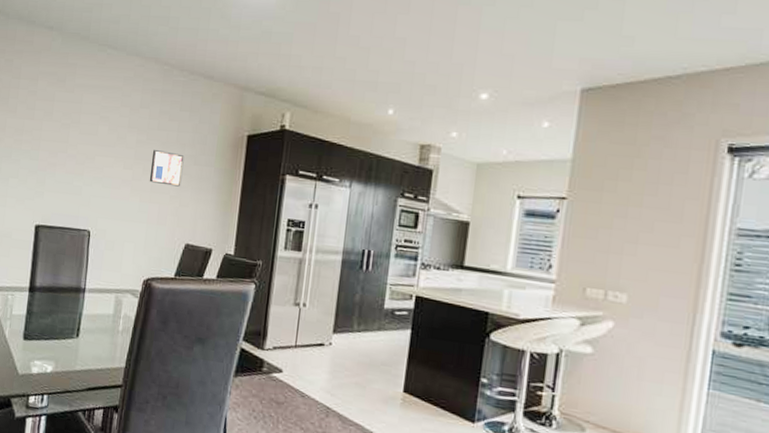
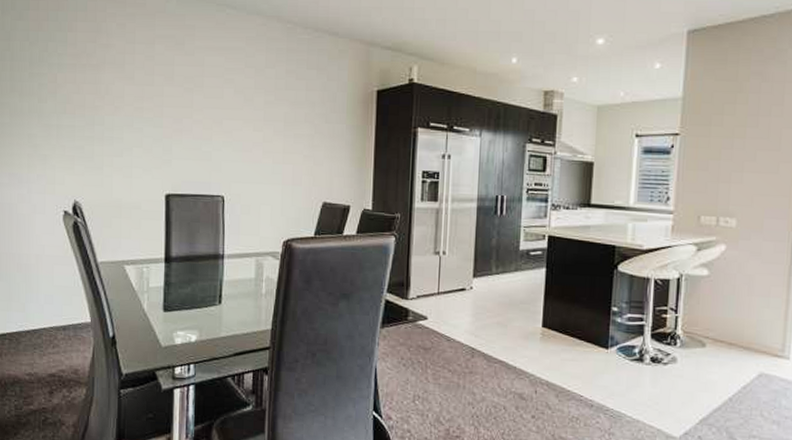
wall art: present [149,149,185,187] -> none [281,109,315,146]

